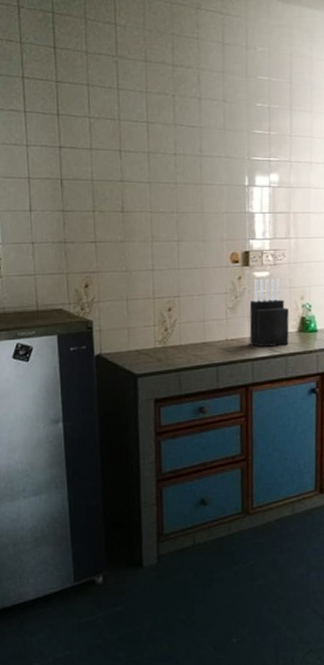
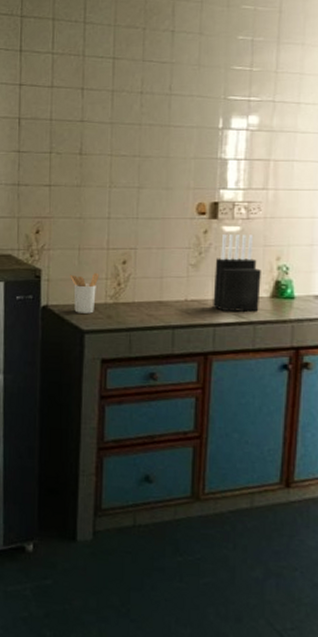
utensil holder: none [120,321,148,359] -> present [70,273,99,314]

